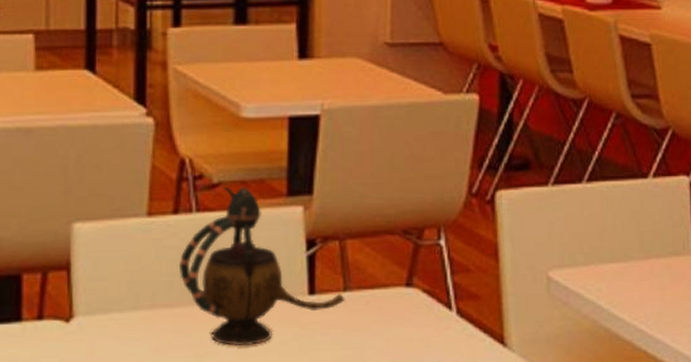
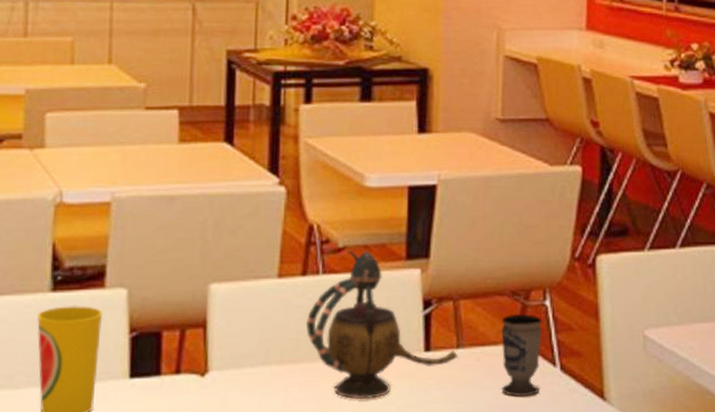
cup: none [392,253,437,343] -> present [501,313,542,397]

